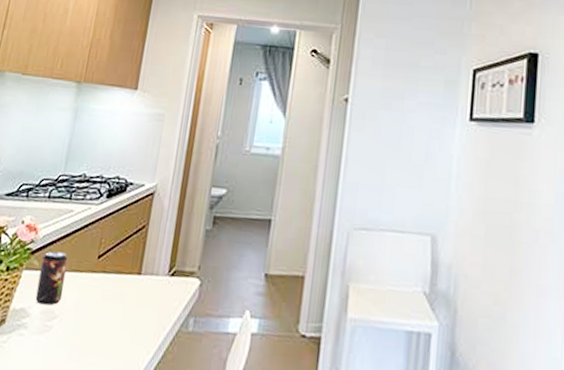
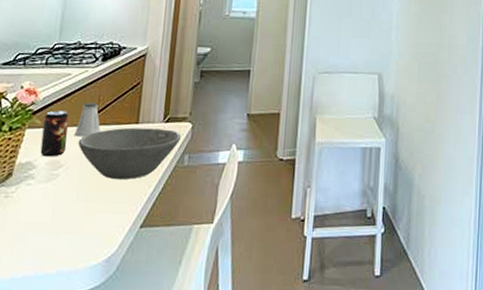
saltshaker: none [72,245,100,285] -> present [75,103,101,137]
bowl: none [74,278,188,342] -> present [78,127,182,180]

